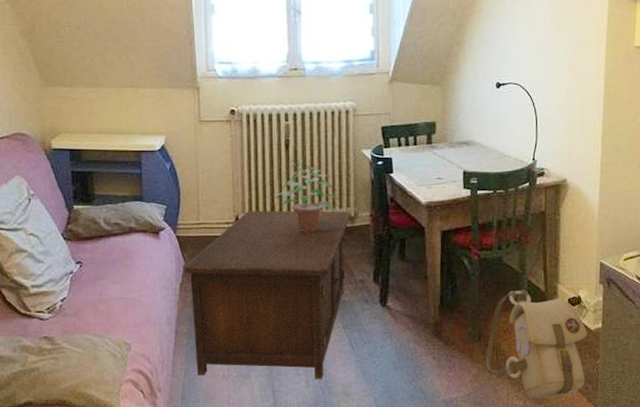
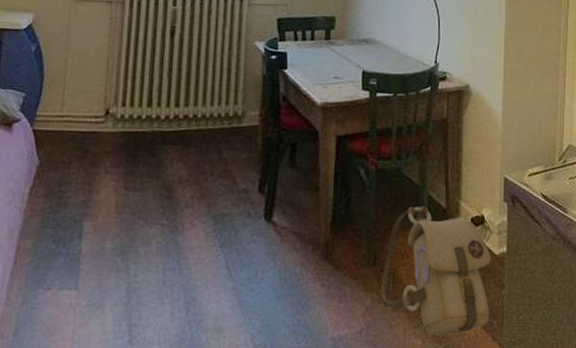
cabinet: present [184,211,350,380] -> none [37,104,237,311]
potted plant: present [273,159,343,232] -> none [152,48,230,131]

